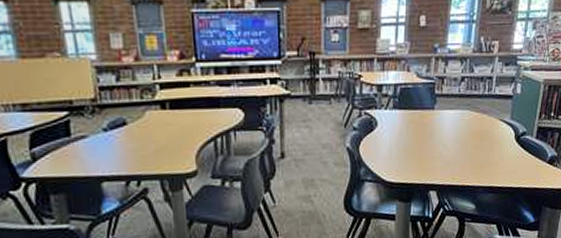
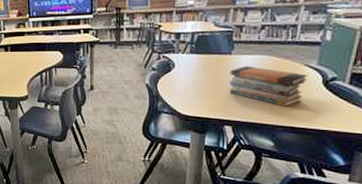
book stack: none [433,122,503,166] -> present [229,66,308,107]

